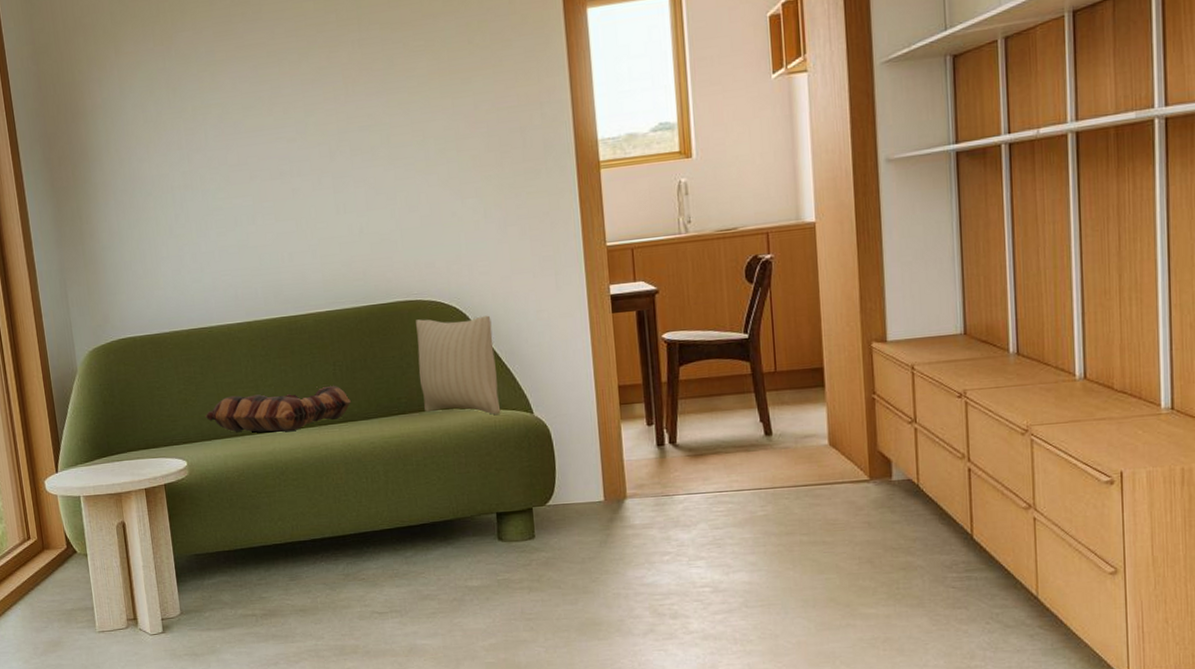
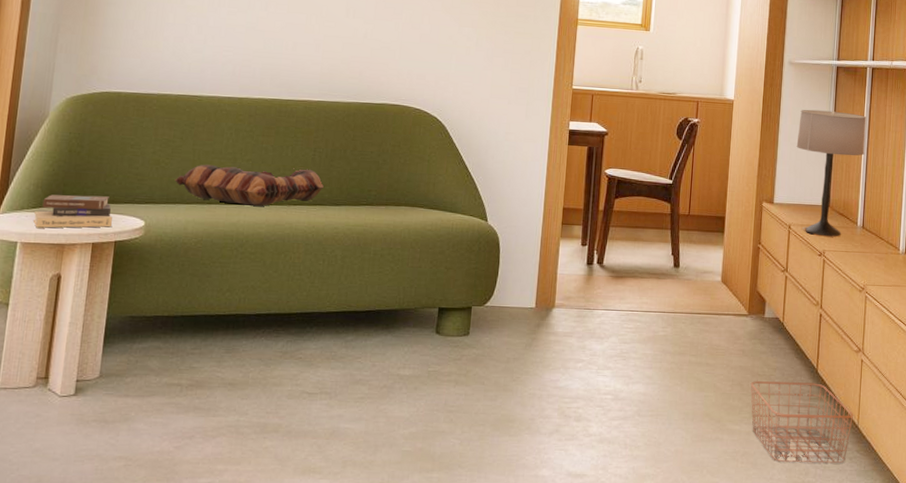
books: none [87,442,158,480] -> present [32,195,112,229]
pillow: present [415,315,501,415] -> none [390,122,466,218]
basket: none [883,551,1031,646] -> present [750,380,854,464]
table lamp: none [909,209,1010,374] -> present [796,109,866,237]

